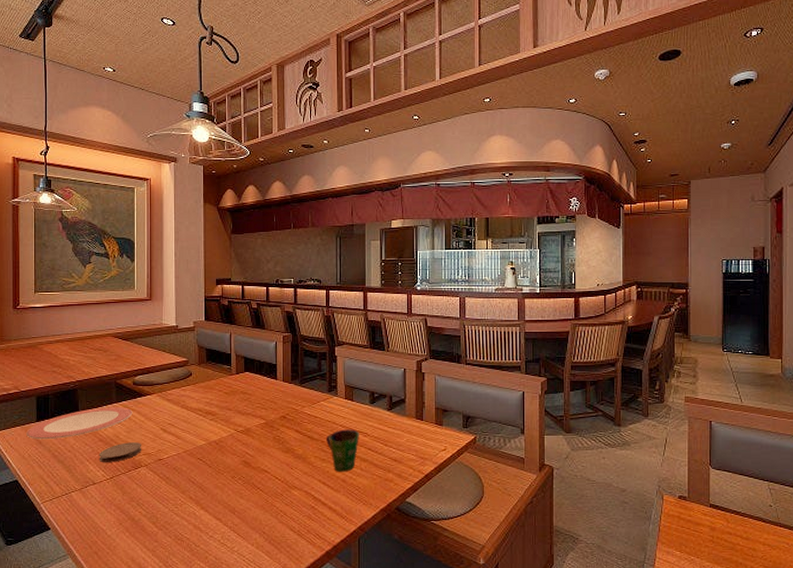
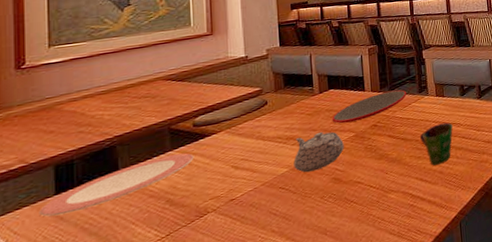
coaster: present [99,442,142,462] -> none [149,187,208,221]
teapot: none [211,412,255,450] -> present [293,132,344,173]
plate: none [245,384,317,409] -> present [331,89,407,124]

